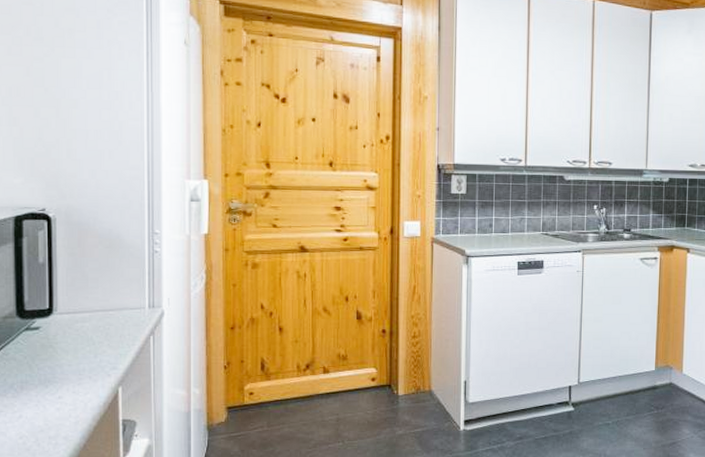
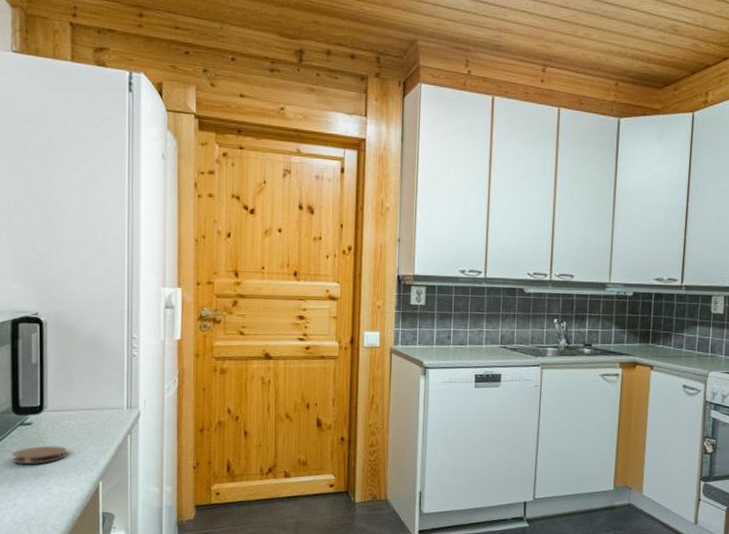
coaster: none [16,351,81,373] -> present [12,445,67,465]

